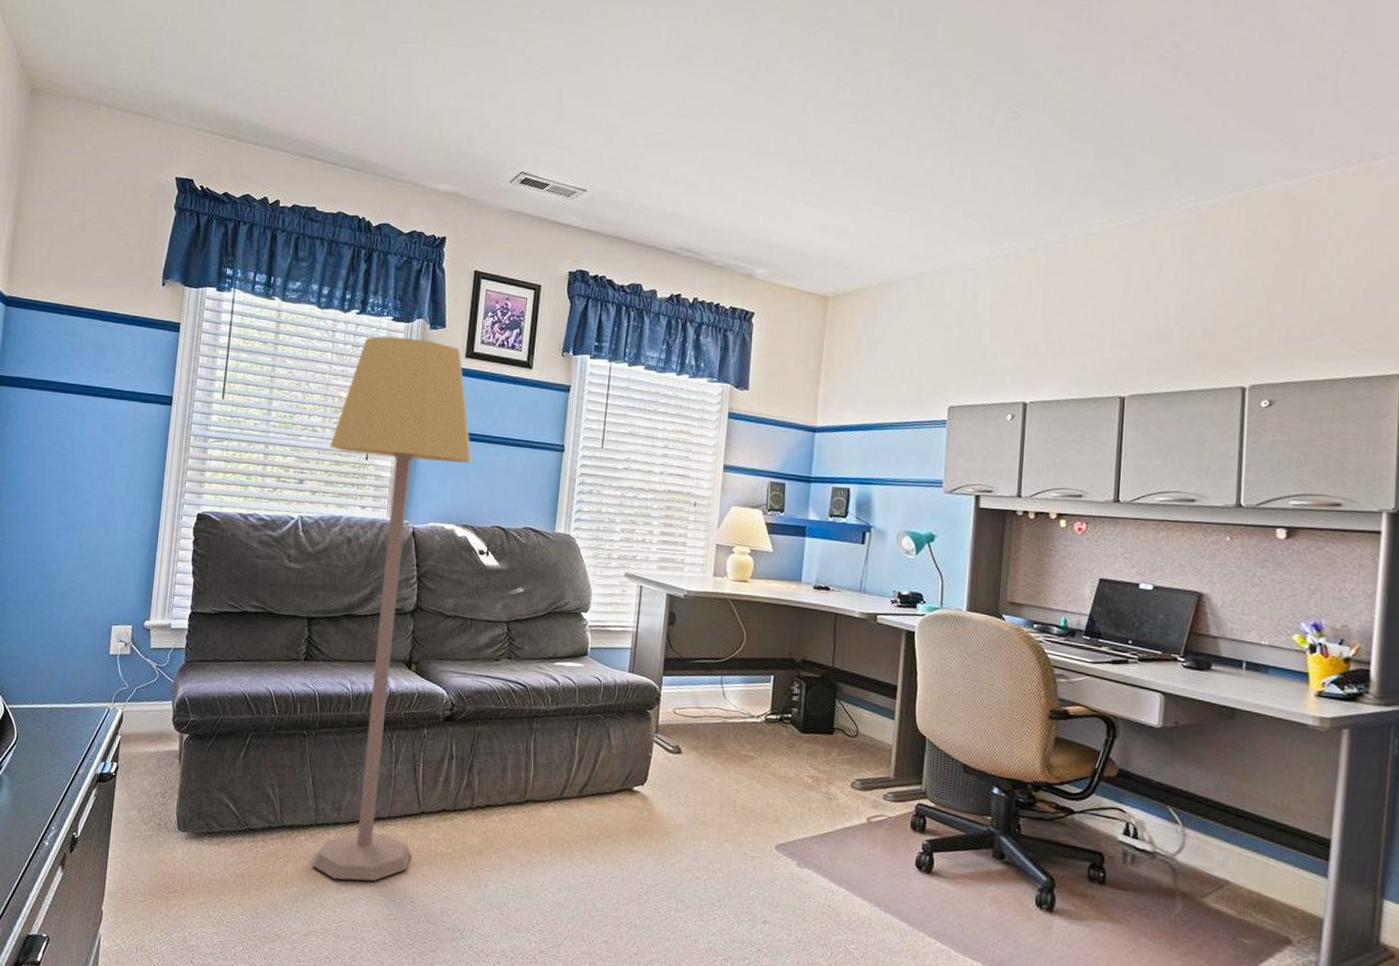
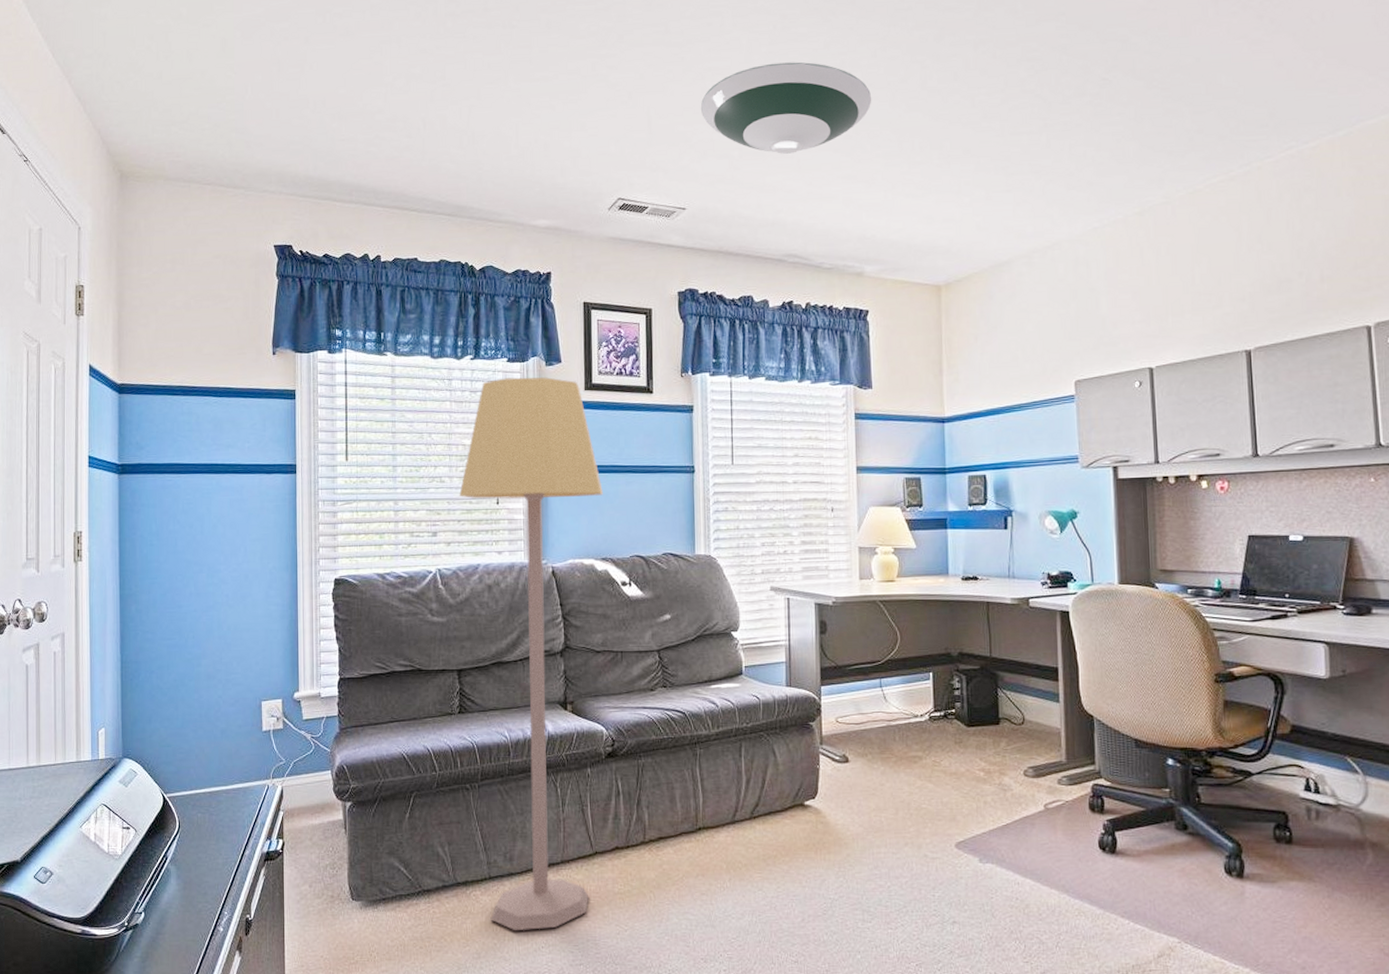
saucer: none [612,56,783,149] -> present [700,62,872,154]

